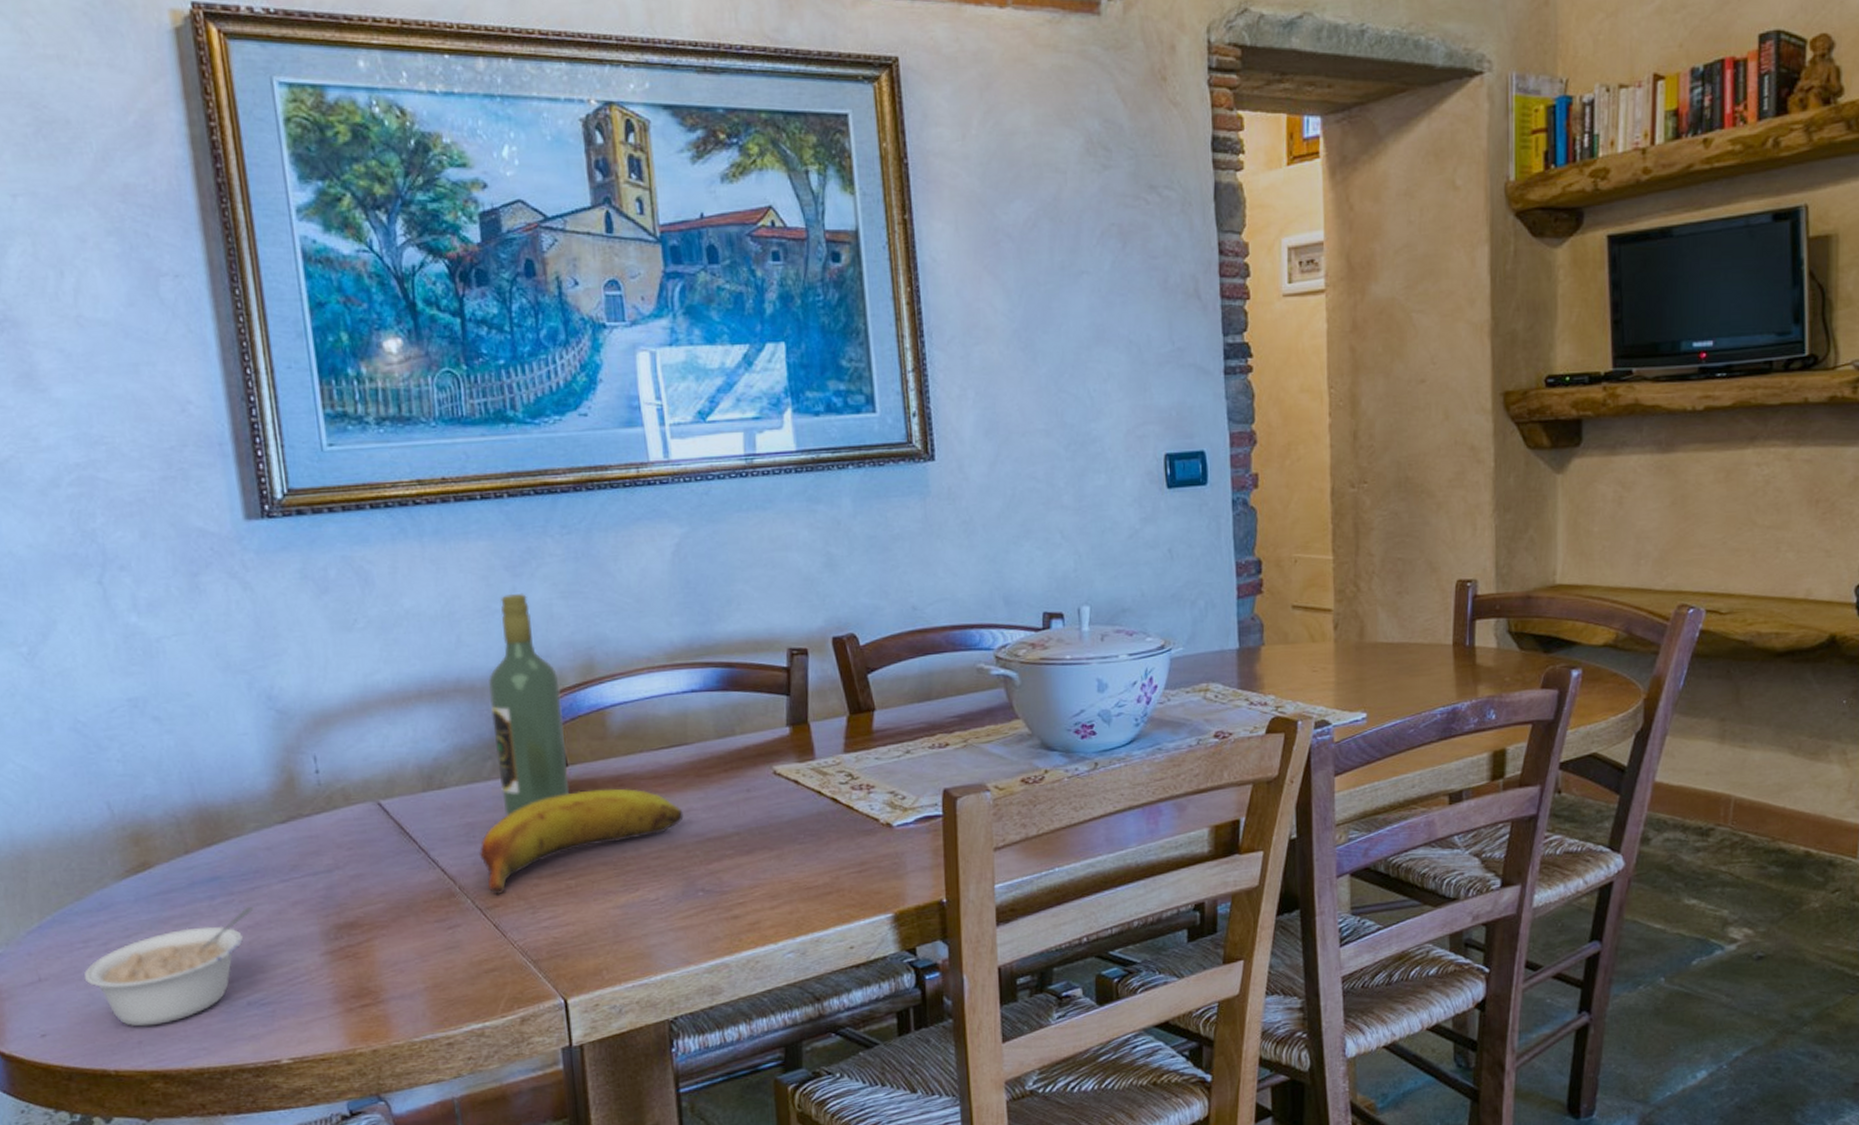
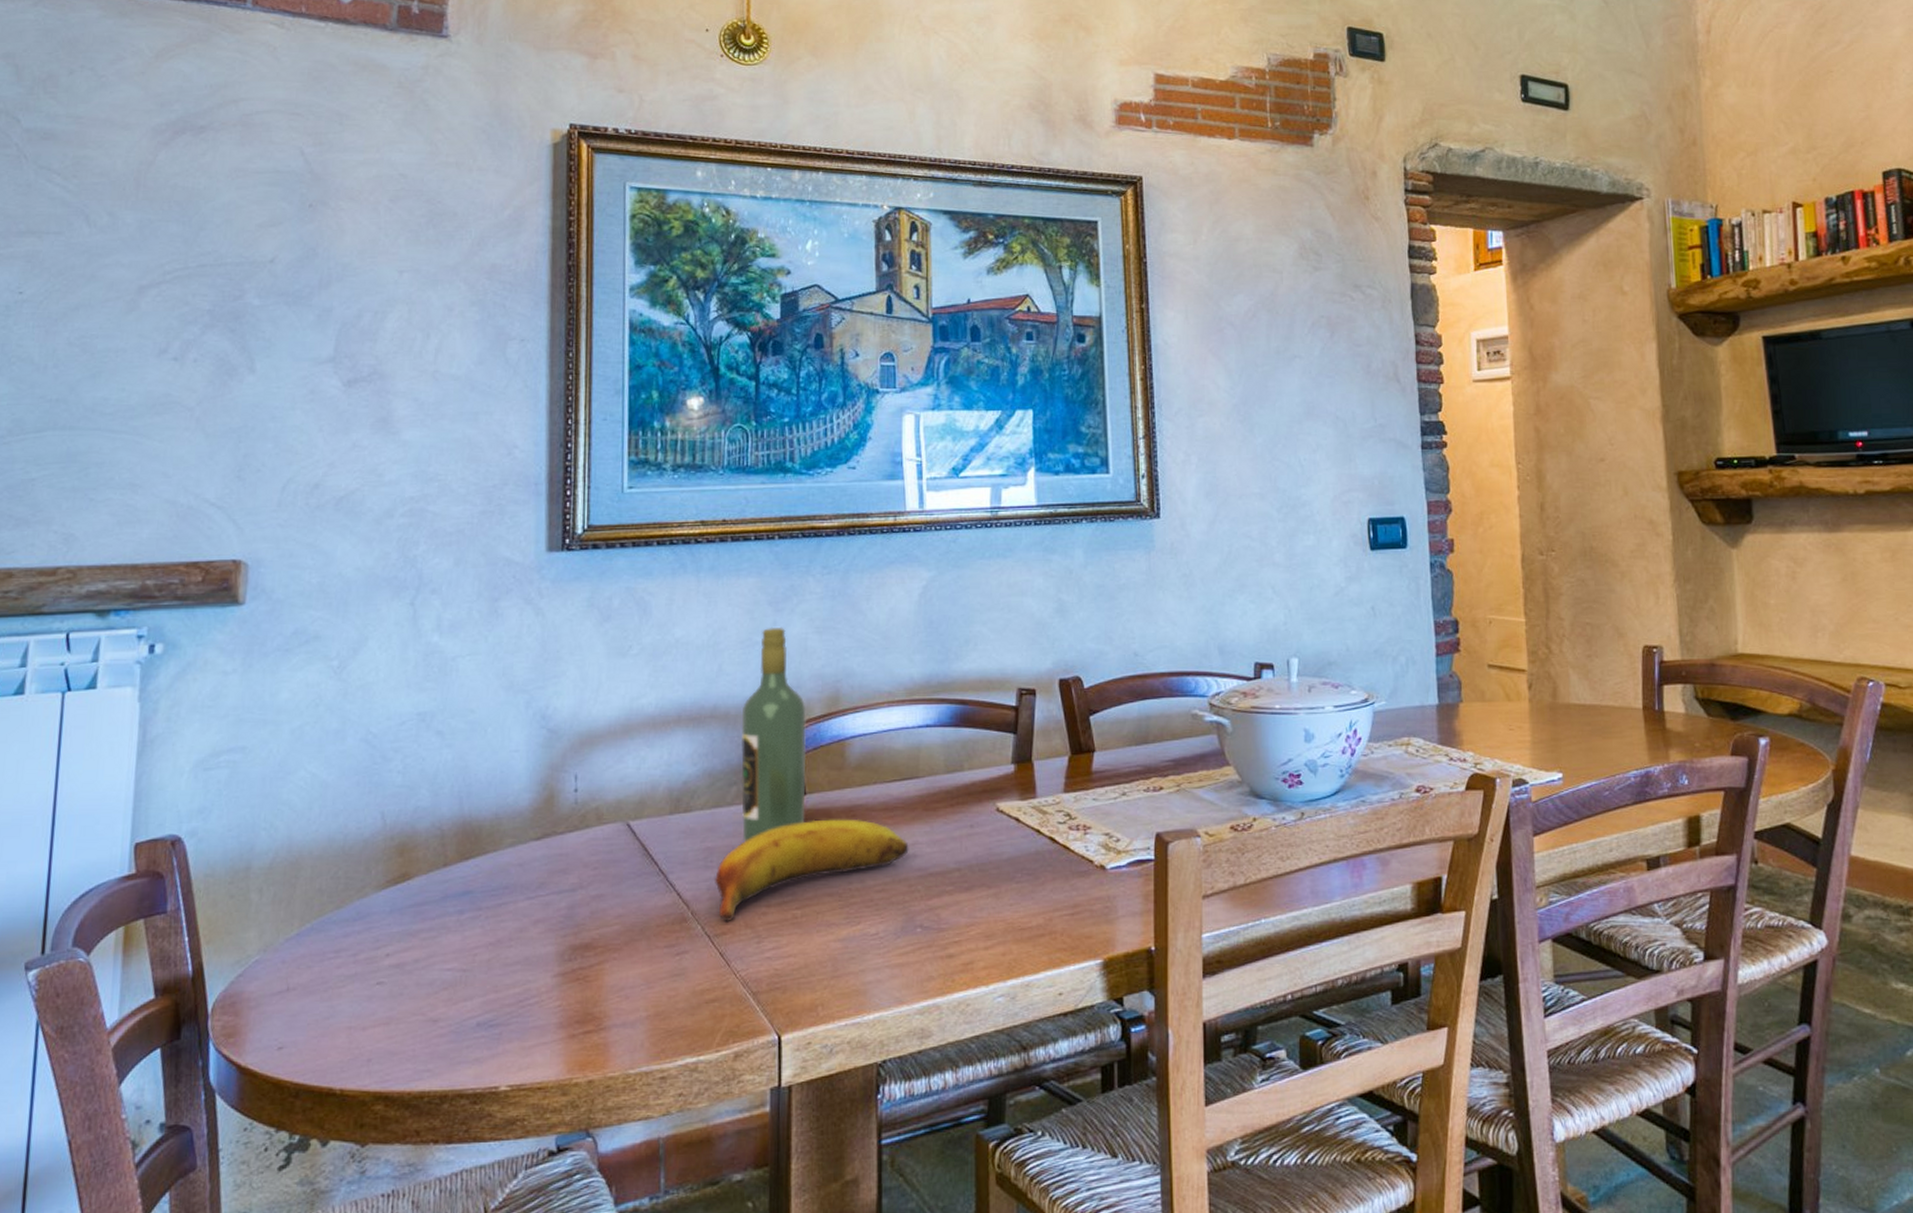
legume: present [84,907,254,1027] -> none [329,924,498,1044]

